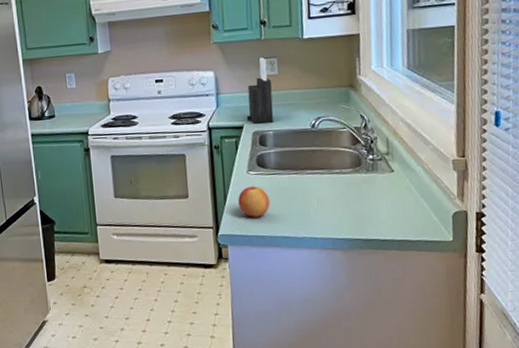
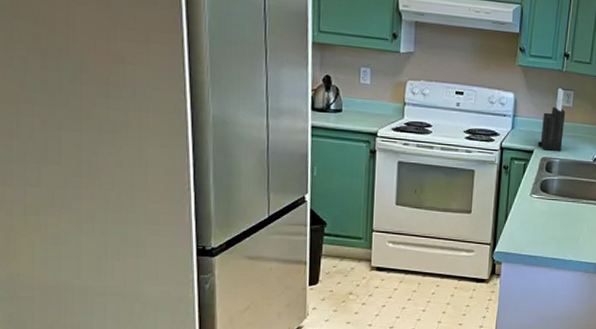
apple: present [238,185,270,217] -> none [517,208,547,238]

